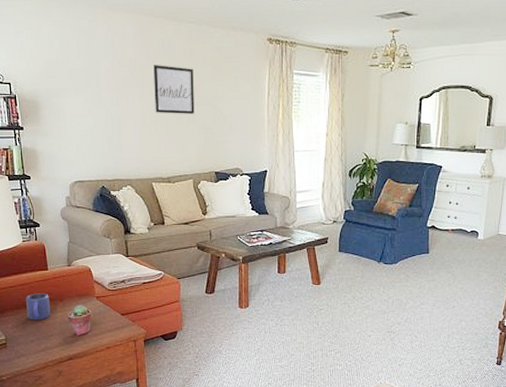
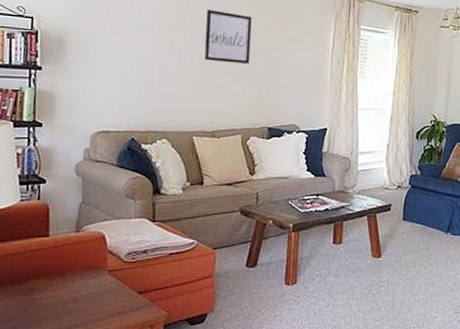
mug: present [25,293,51,321] -> none [12,265,46,301]
potted succulent: present [67,305,92,336] -> none [66,281,100,320]

